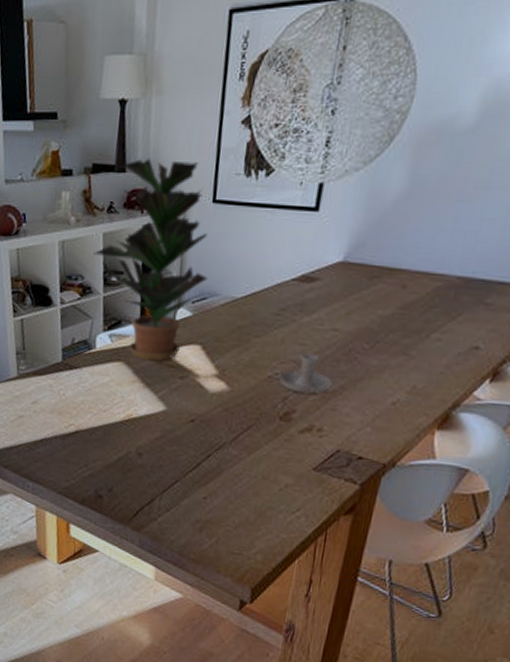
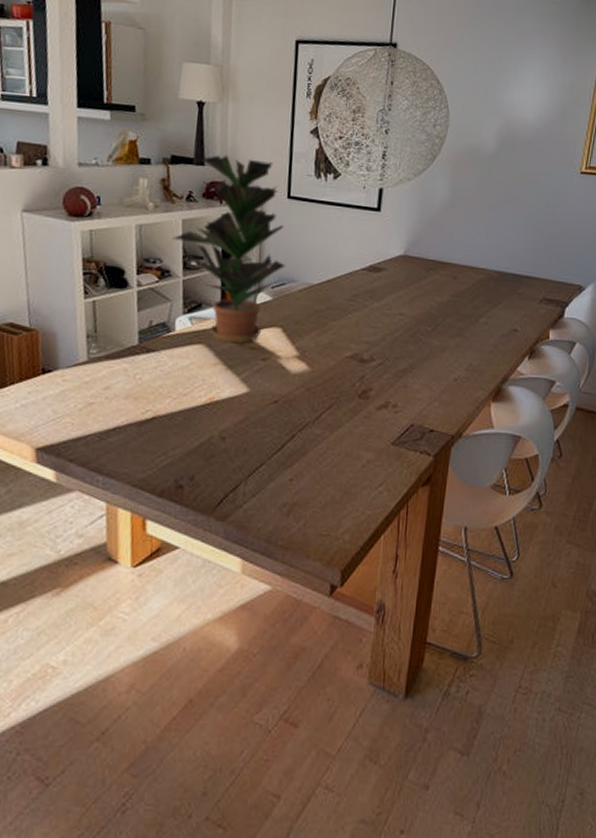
candle holder: present [269,353,333,394] -> none [347,335,403,373]

